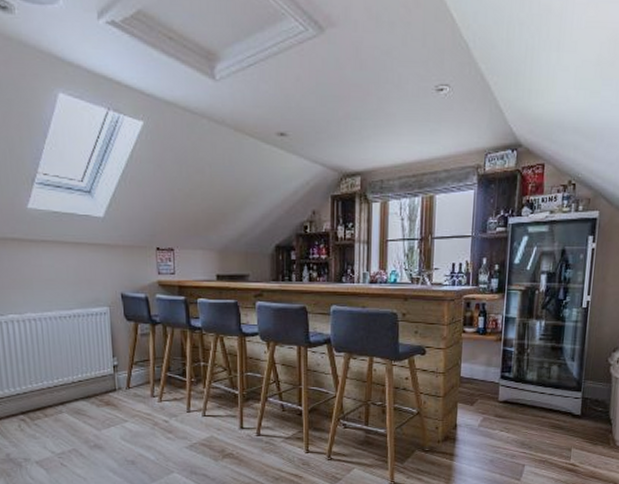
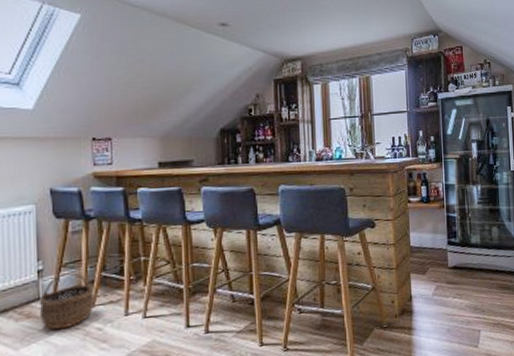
wicker basket: none [115,369,162,418] -> present [38,271,95,330]

